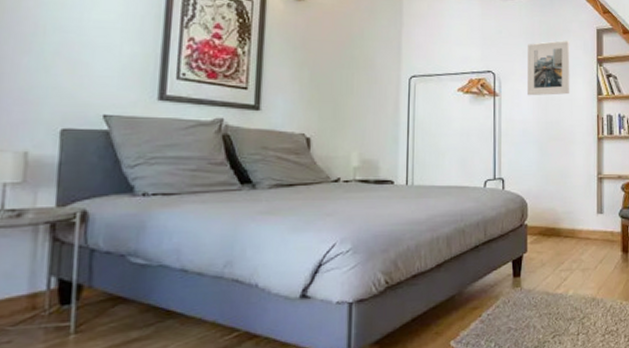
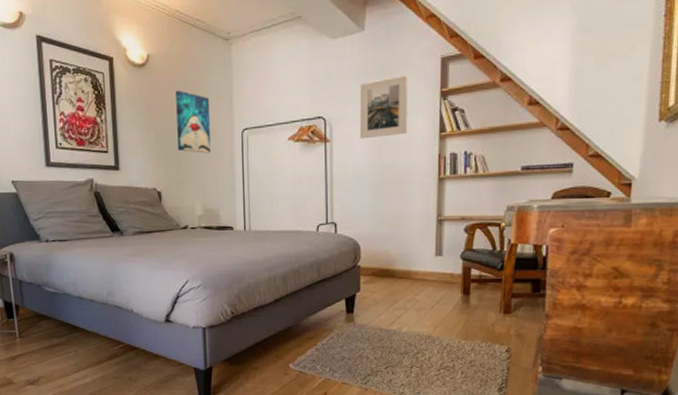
wall art: none [334,29,375,98] -> present [176,90,211,153]

